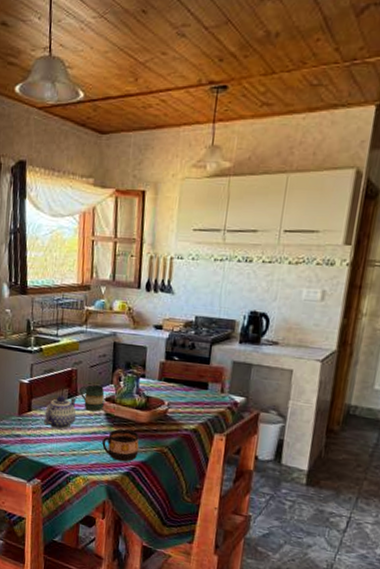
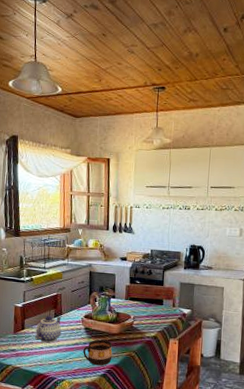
mug: present [80,385,105,412] -> none [64,305,84,327]

